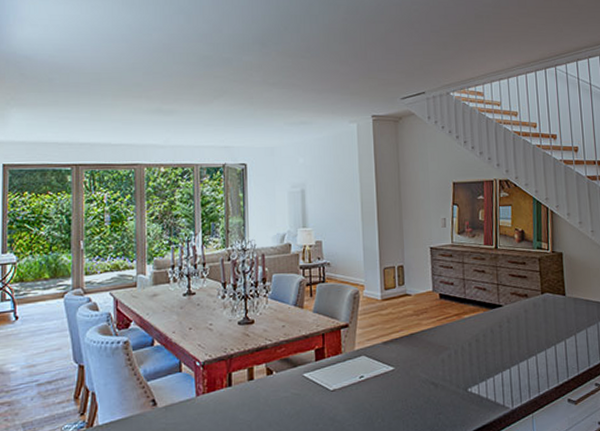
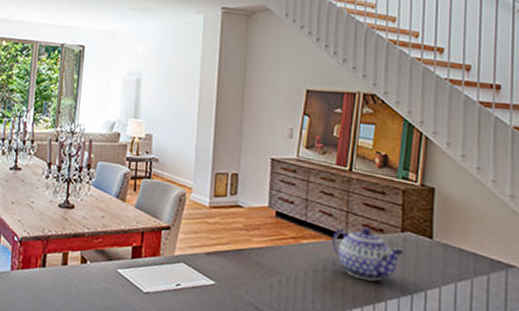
teapot: none [488,295,546,341] -> present [332,227,405,282]

